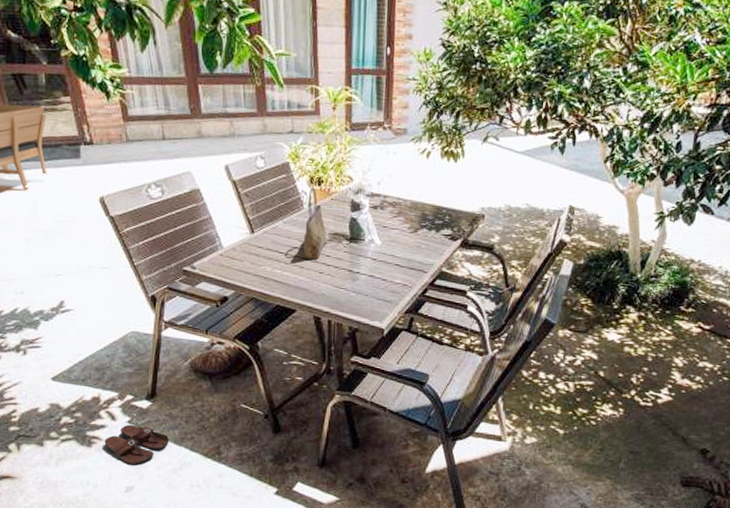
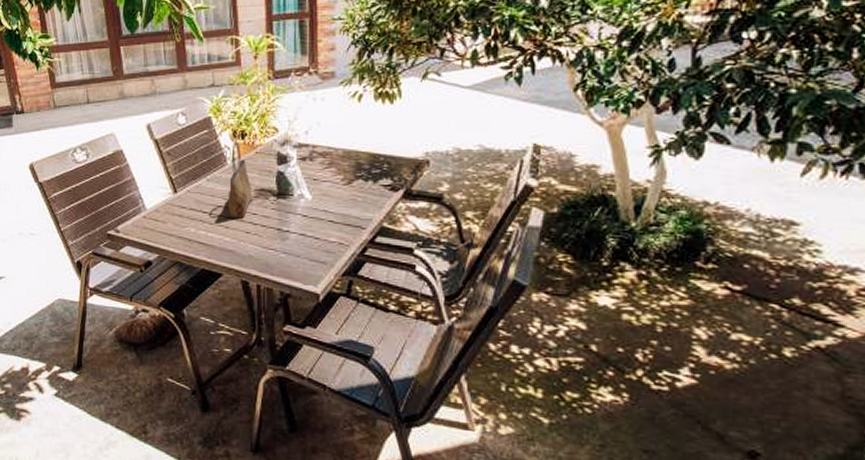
flip-flop: present [104,424,169,465] -> none [32,397,94,442]

